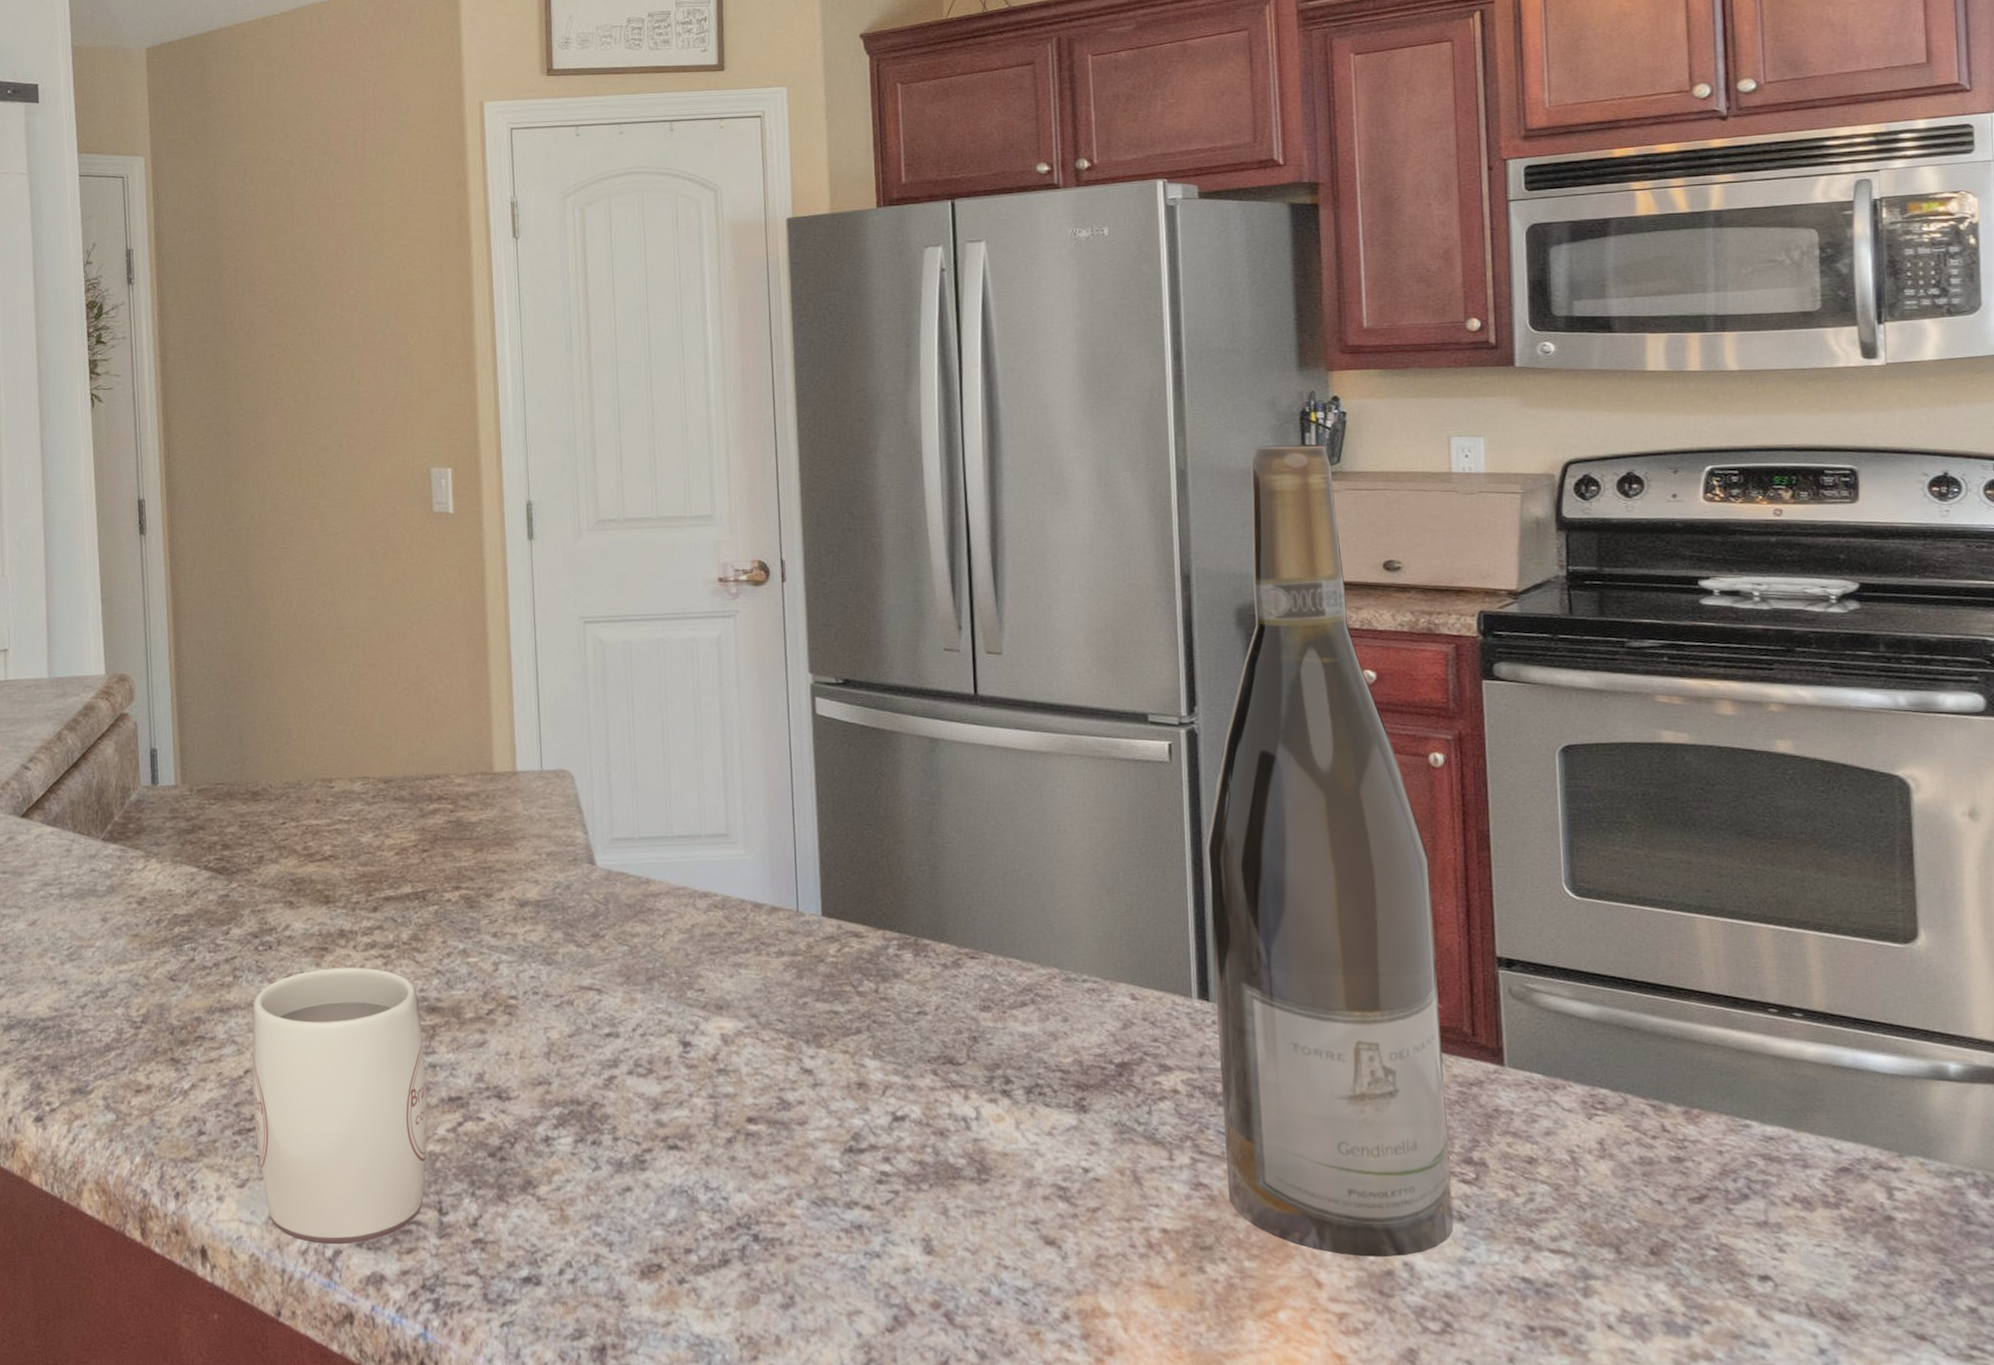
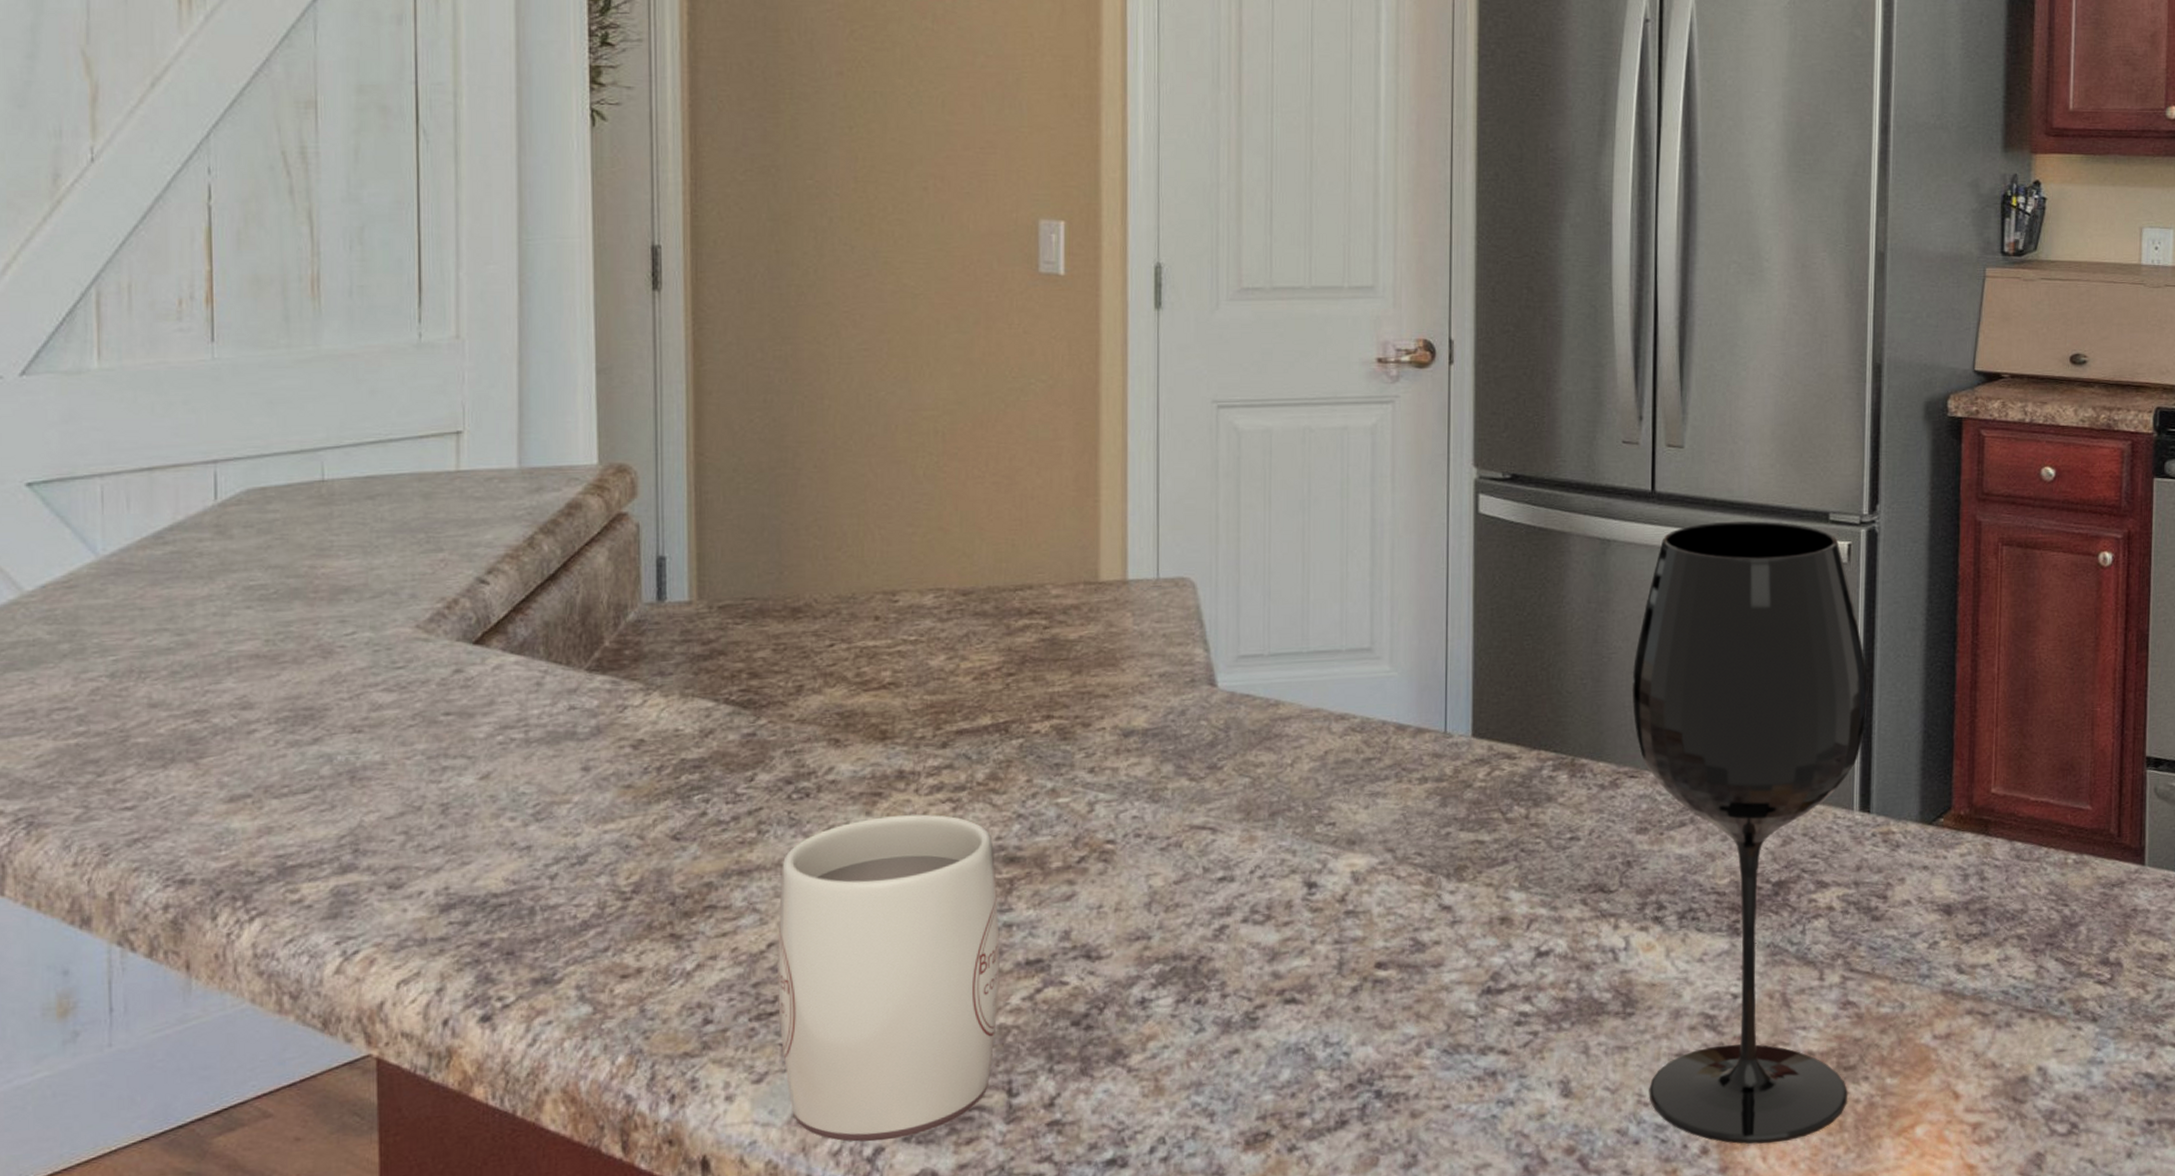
wine glass: none [967,722,1207,1315] -> present [1632,521,1867,1145]
wine bottle: present [1205,443,1454,1257] -> none [1875,229,2091,1065]

